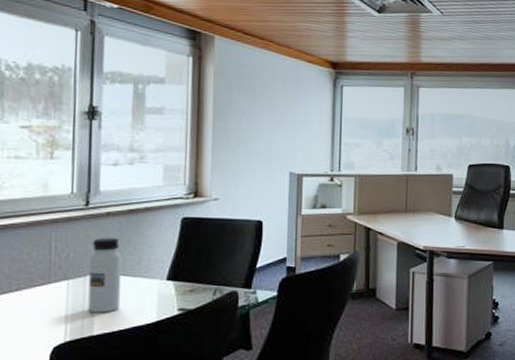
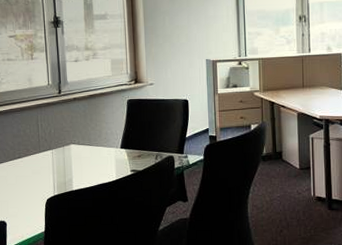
water bottle: present [88,237,122,313] -> none [66,117,90,174]

